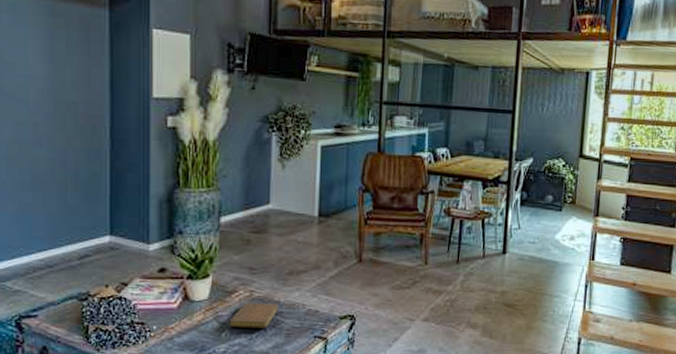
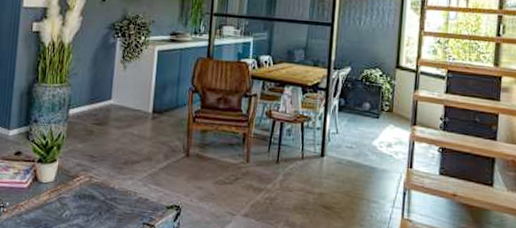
notebook: present [228,302,279,328] -> none [69,186,114,212]

